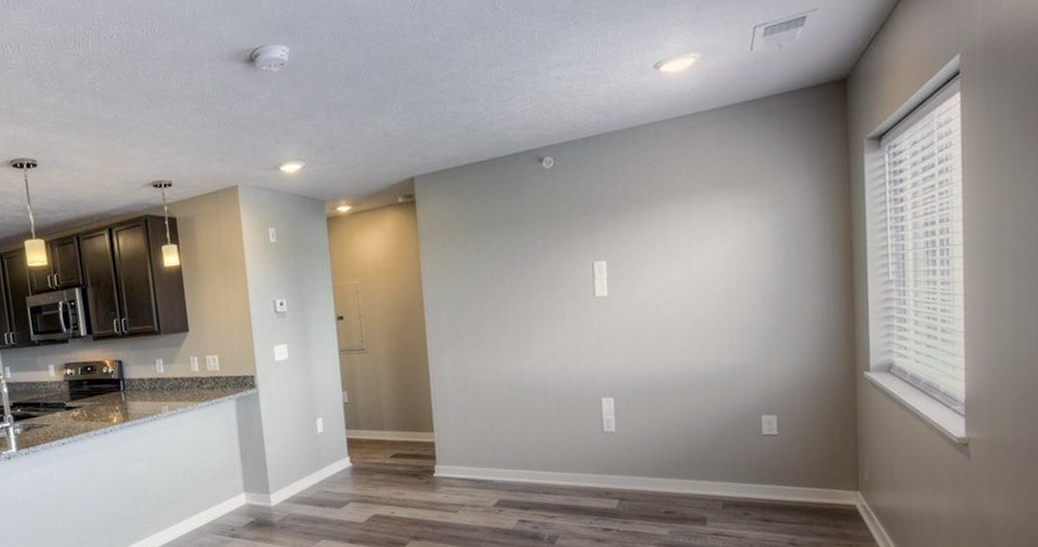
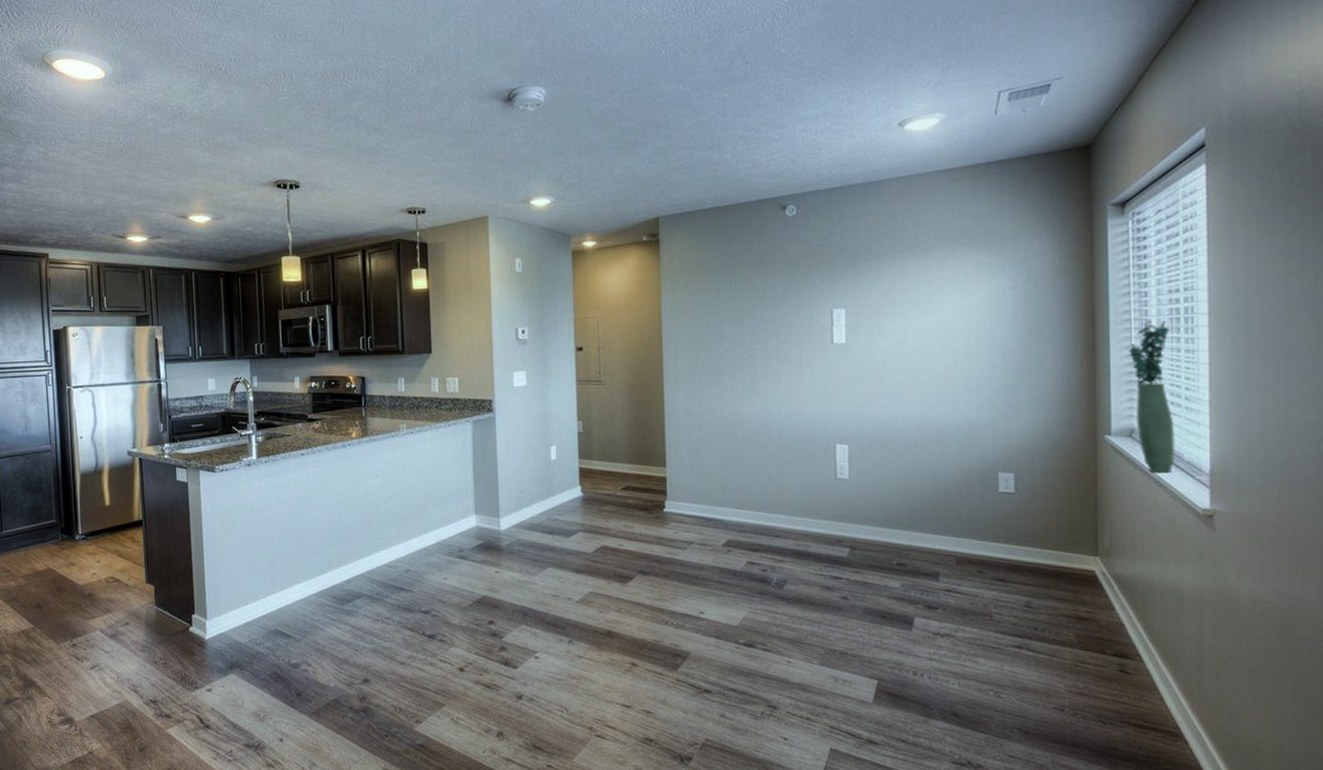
vase: none [887,254,932,406] -> present [1129,319,1175,473]

